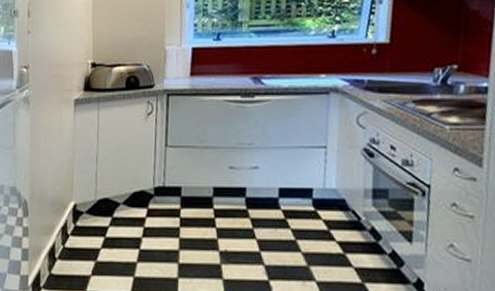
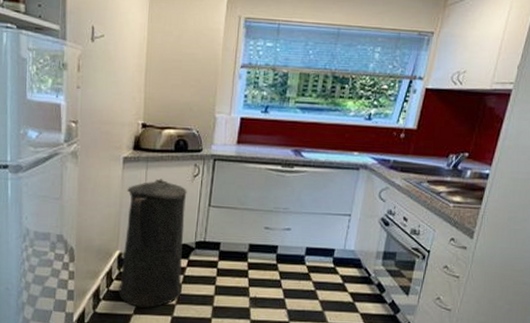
trash can: none [75,119,144,267] -> present [118,179,187,308]

